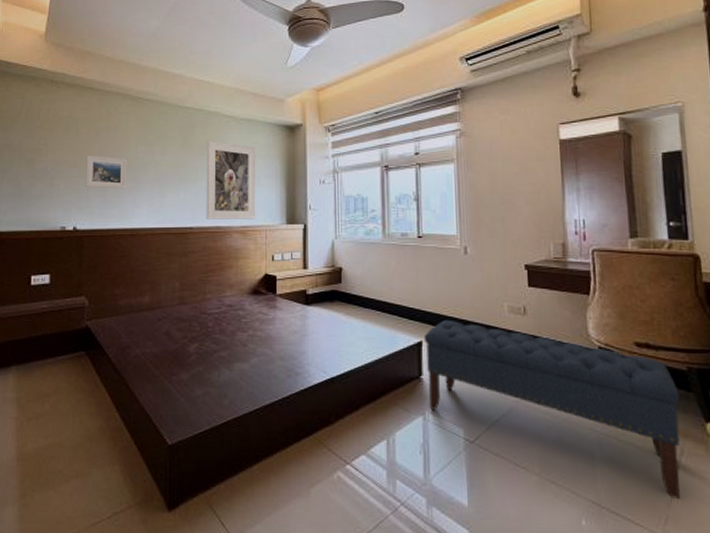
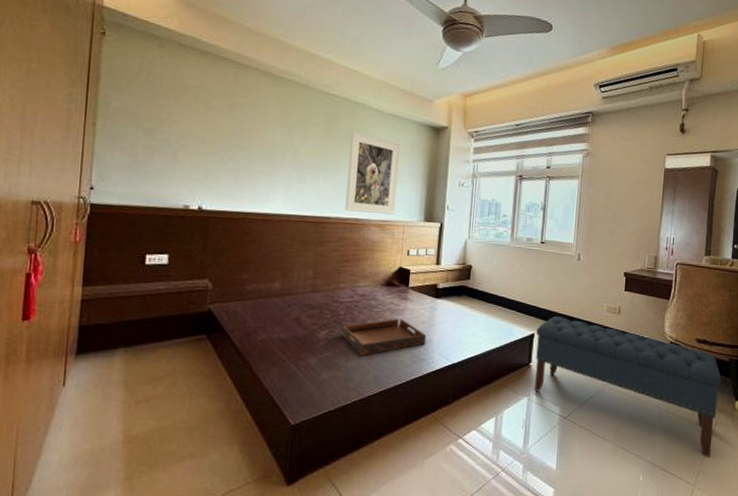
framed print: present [85,155,127,189] -> none [215,131,264,172]
serving tray: none [212,329,300,371] -> present [341,319,427,357]

